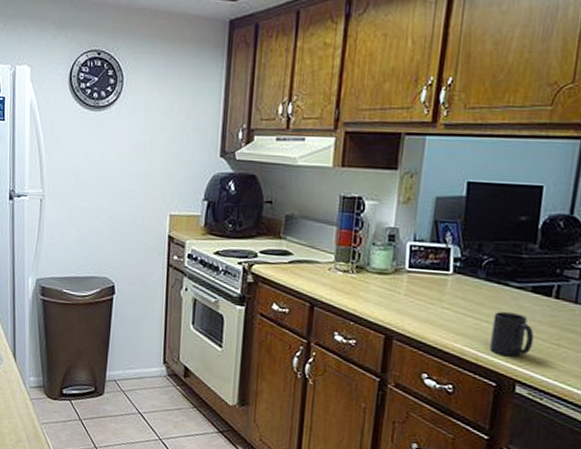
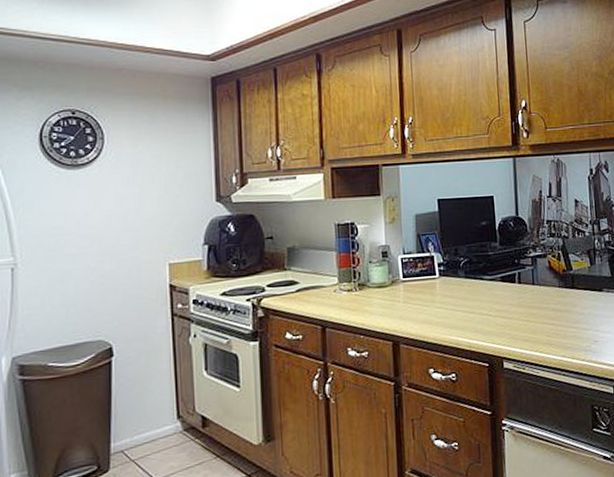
mug: present [490,312,534,357] -> none [476,301,510,339]

